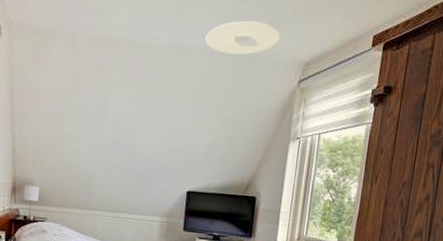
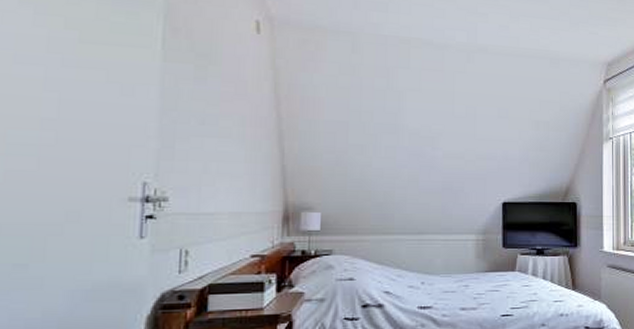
ceiling light: present [205,20,280,55] -> none [505,21,580,55]

